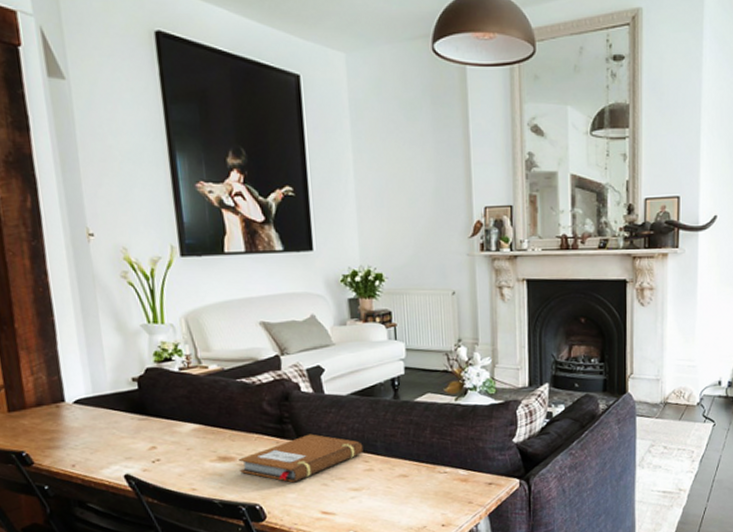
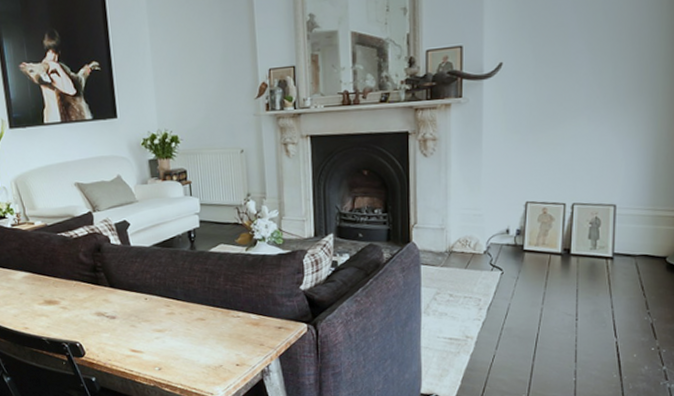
notebook: present [239,434,363,483] -> none [61,281,165,324]

